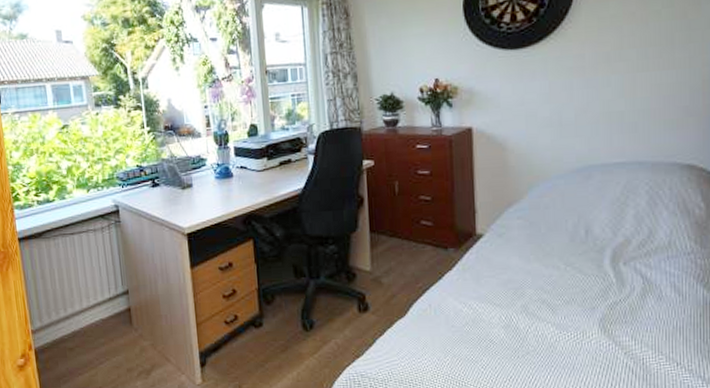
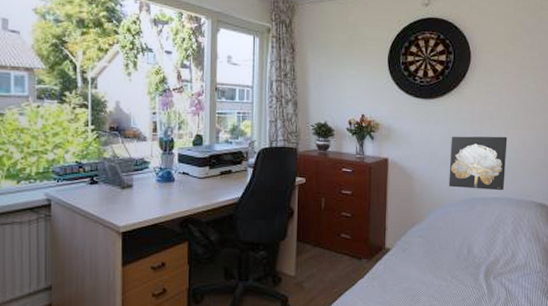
wall art: none [553,82,634,155] -> present [449,136,508,191]

